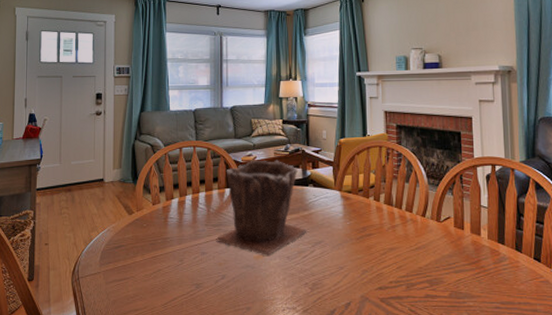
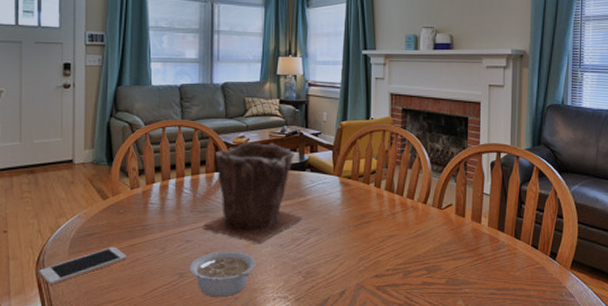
cell phone: none [74,258,150,293] -> present [39,246,128,285]
legume: none [206,263,265,308] -> present [190,251,256,298]

